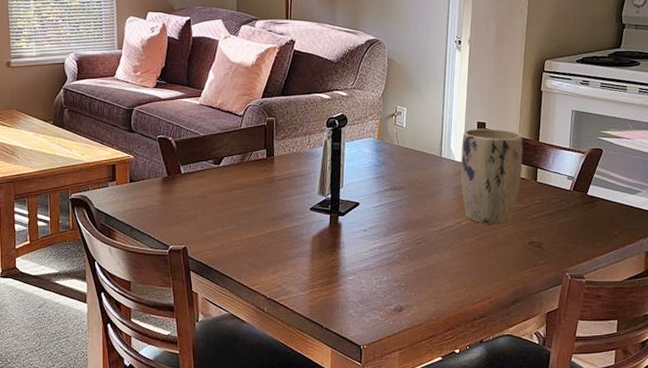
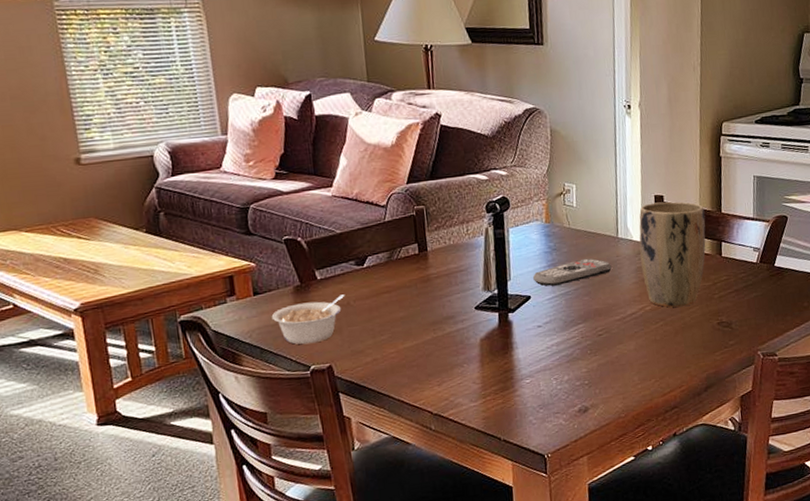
legume: none [142,188,203,227] -> present [271,294,345,344]
remote control: none [363,173,434,195] -> present [533,258,612,286]

